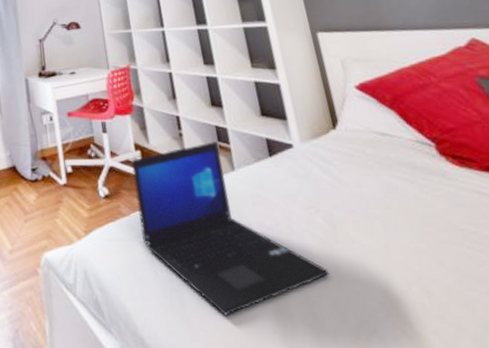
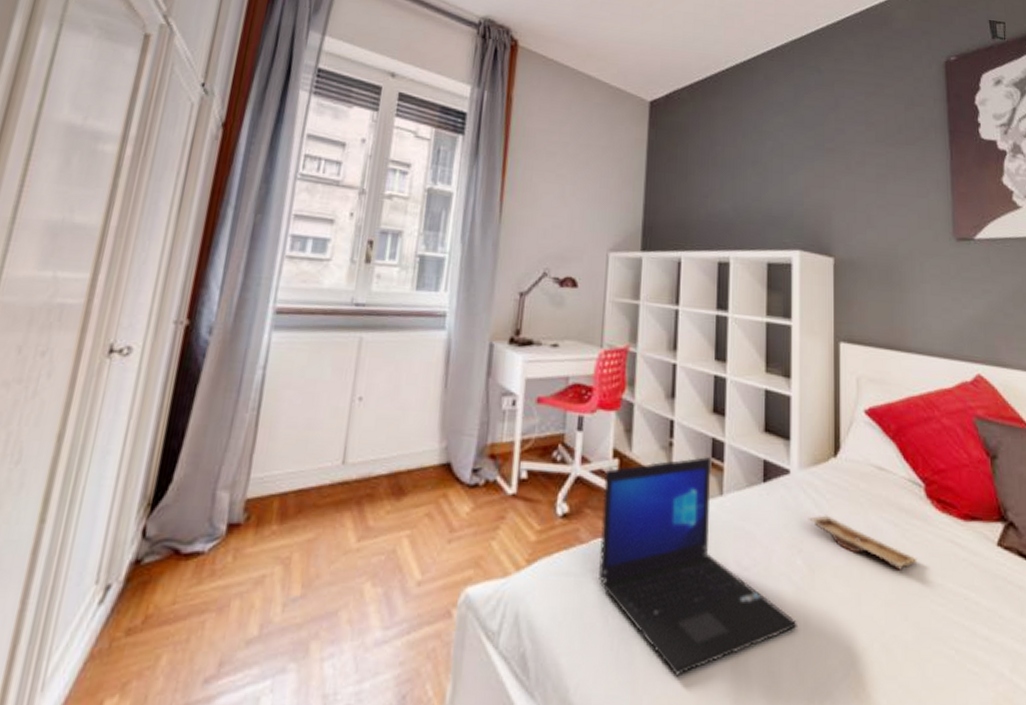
tray: none [319,179,443,222] -> present [808,515,918,570]

